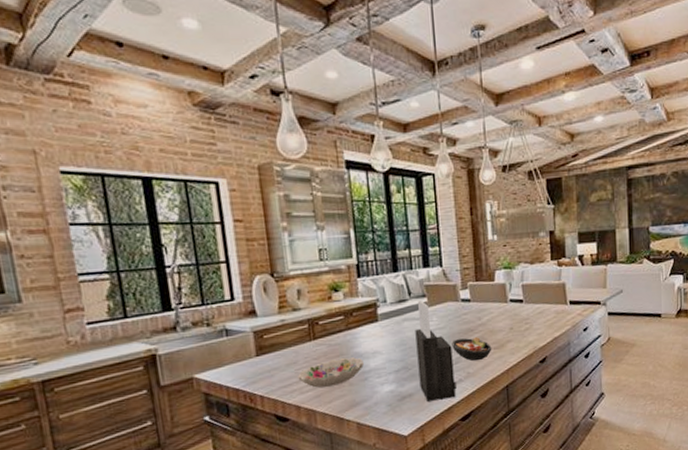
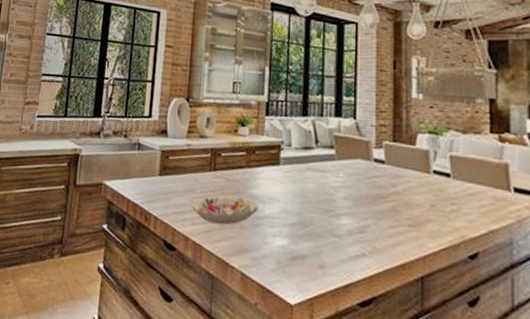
knife block: present [415,299,456,403] -> none [315,150,358,275]
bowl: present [451,337,492,362] -> none [357,204,406,236]

